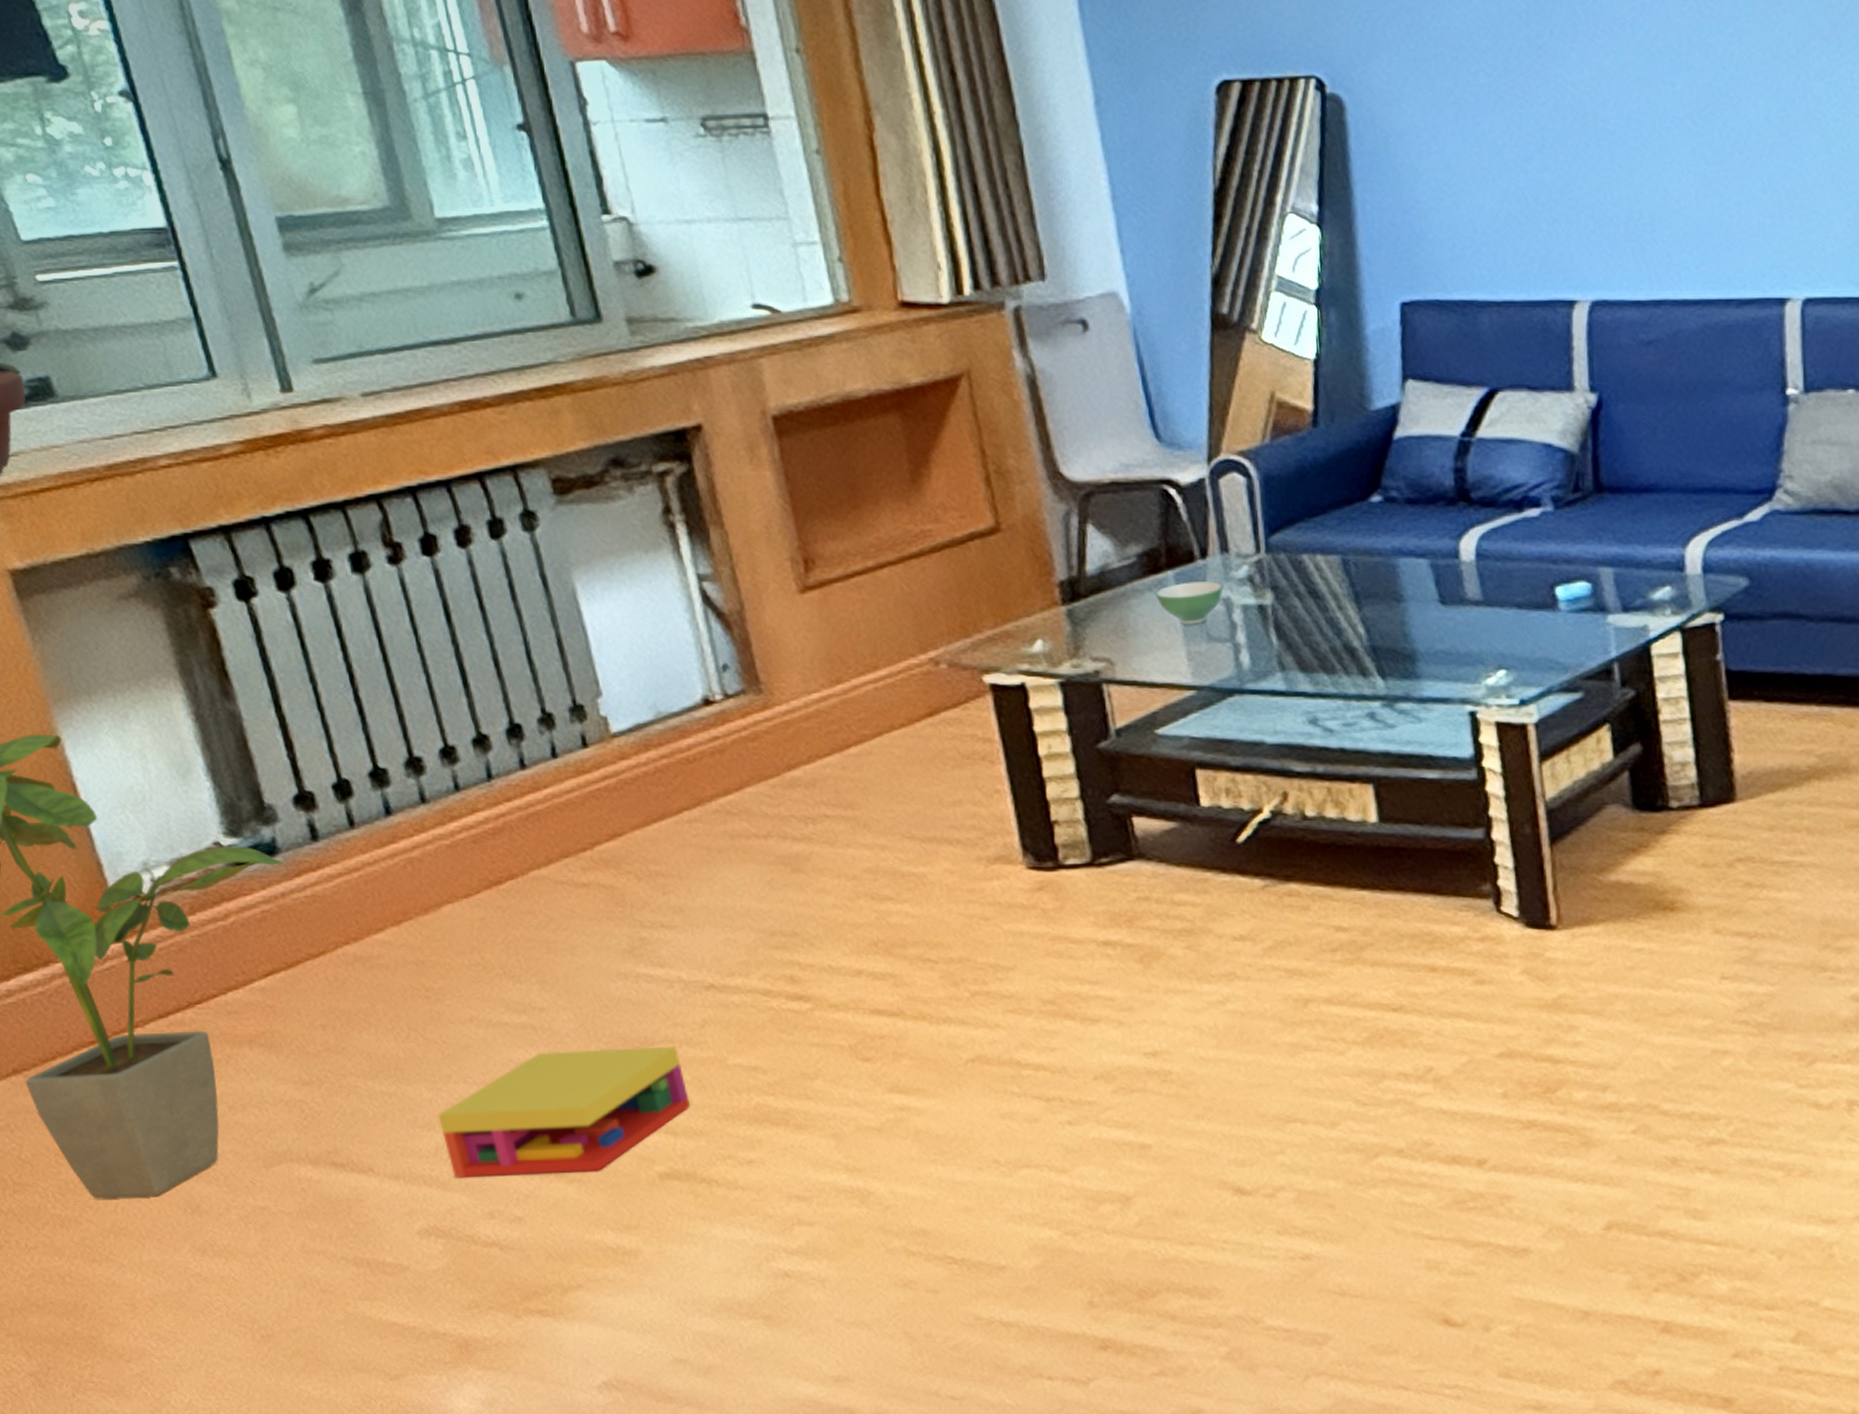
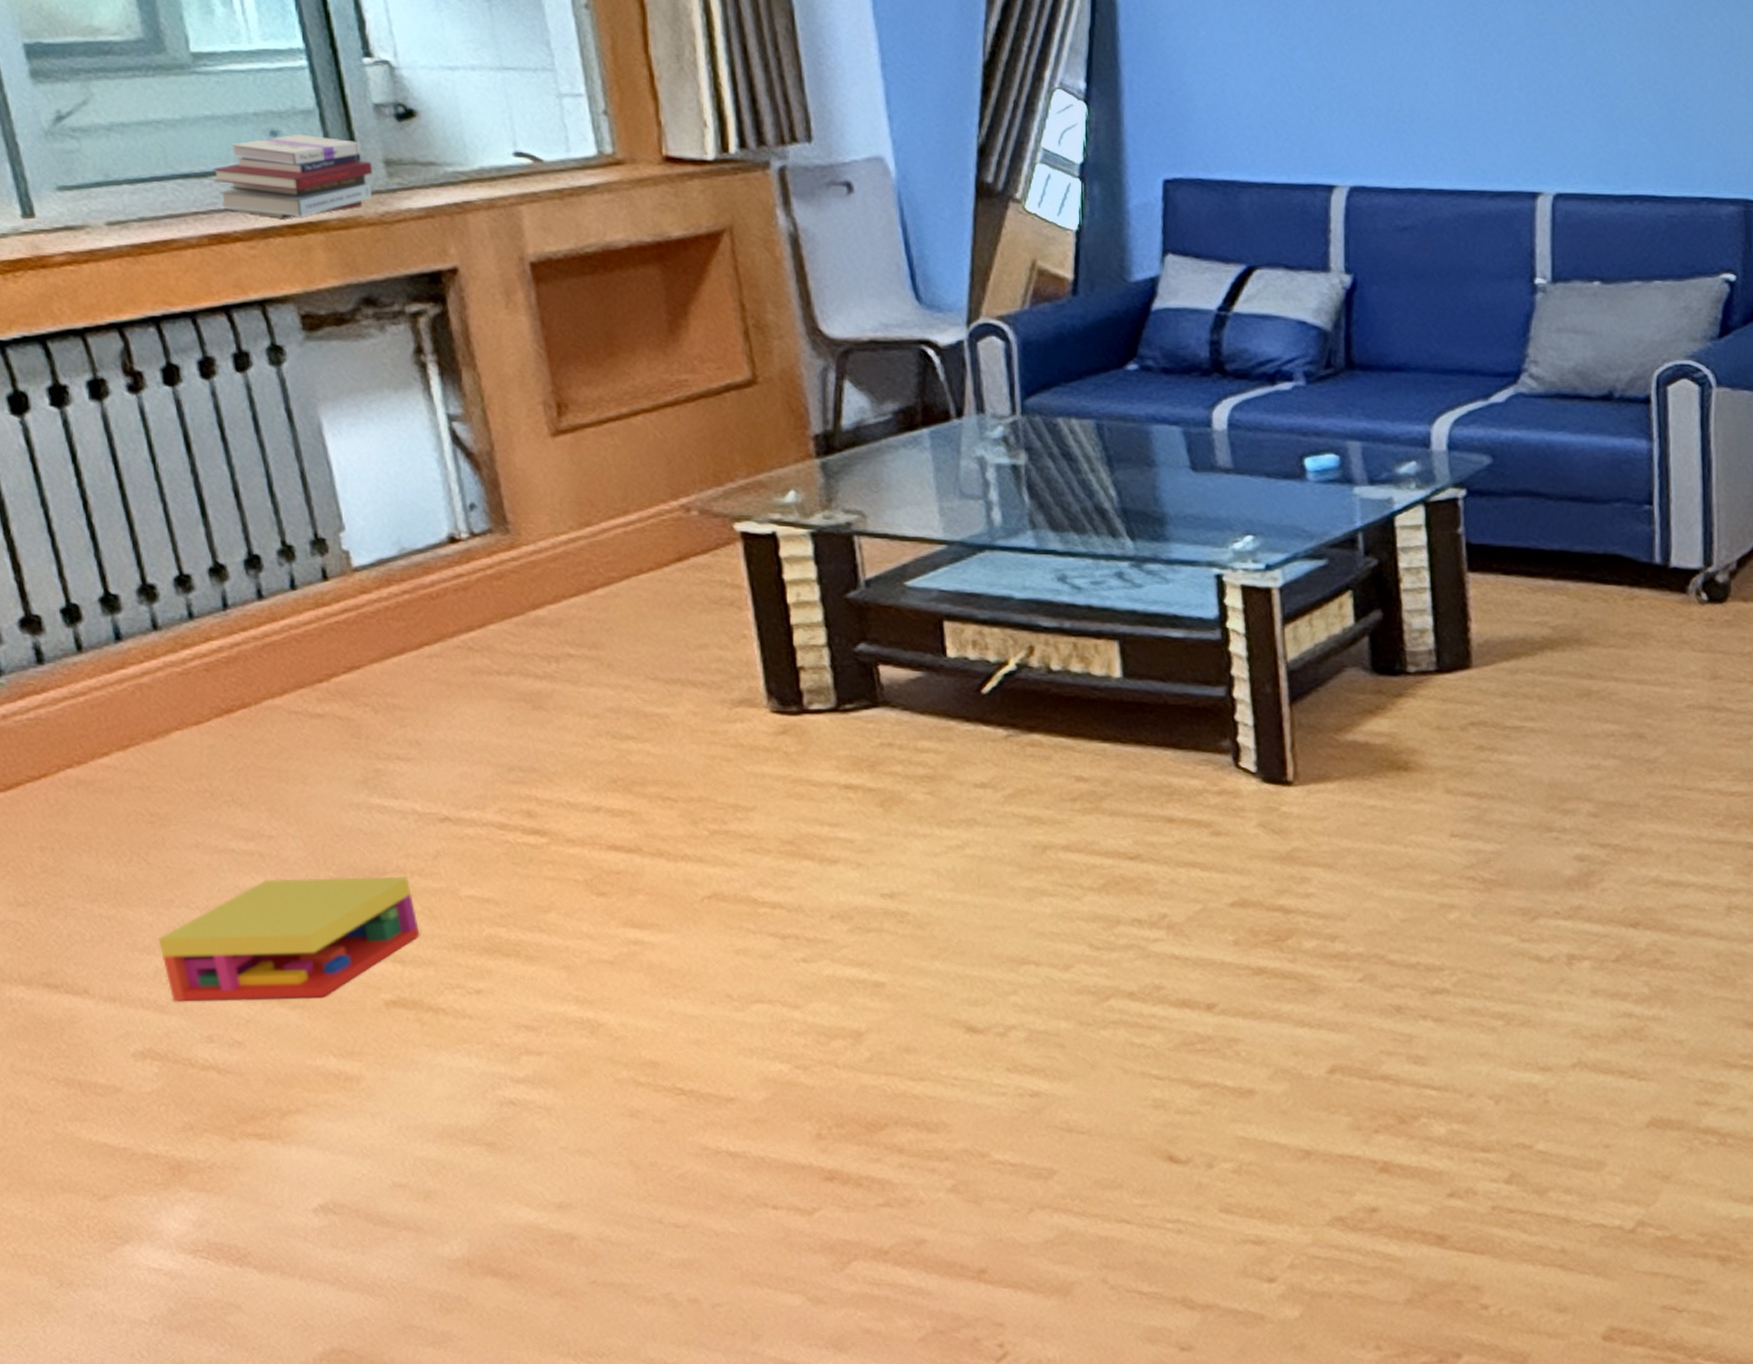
books: none [461,295,616,382] -> present [212,134,372,218]
bowl: present [1154,580,1224,625] -> none [909,439,978,481]

